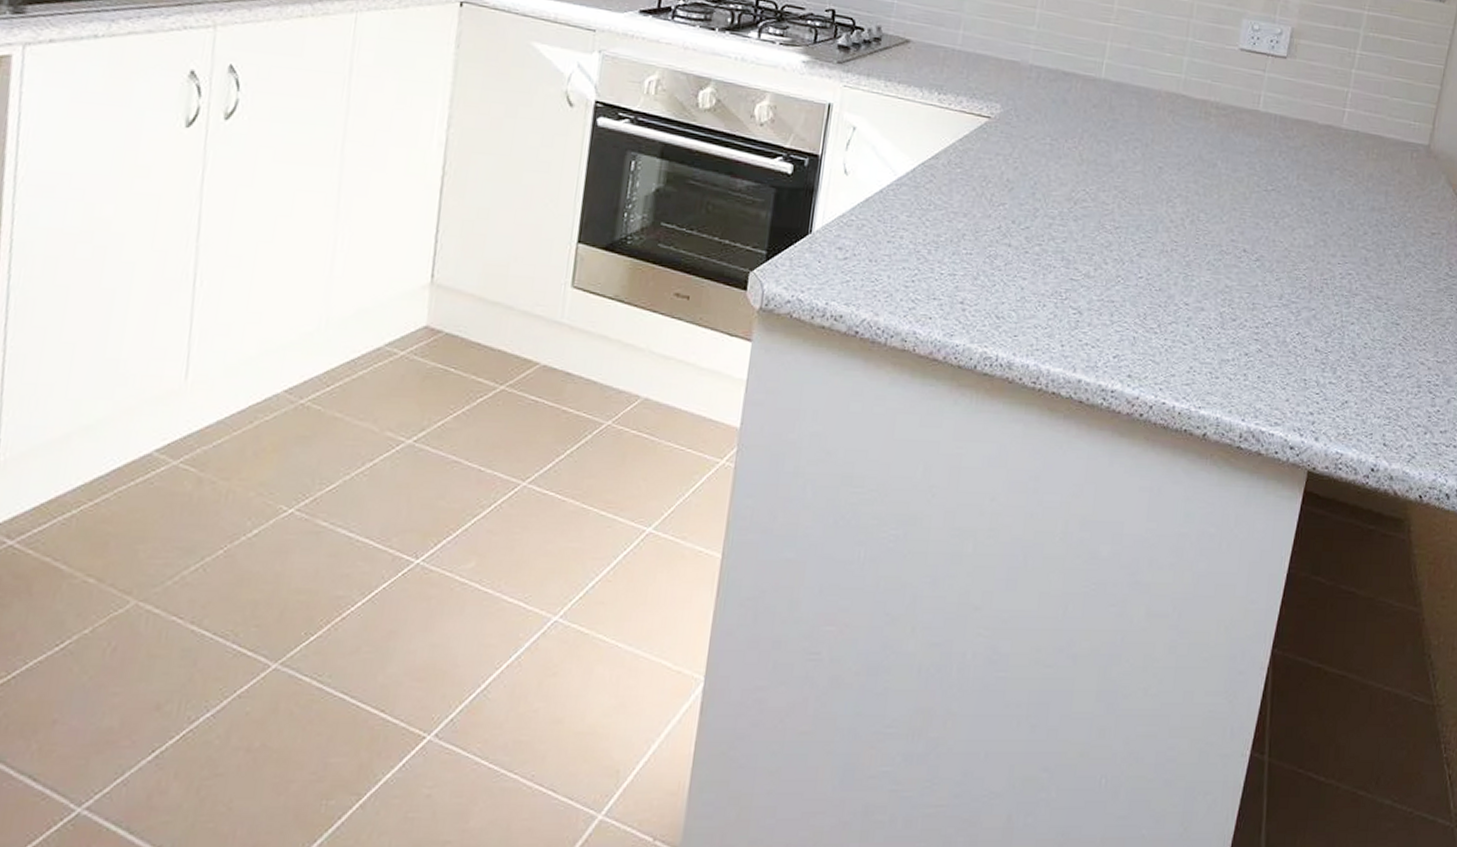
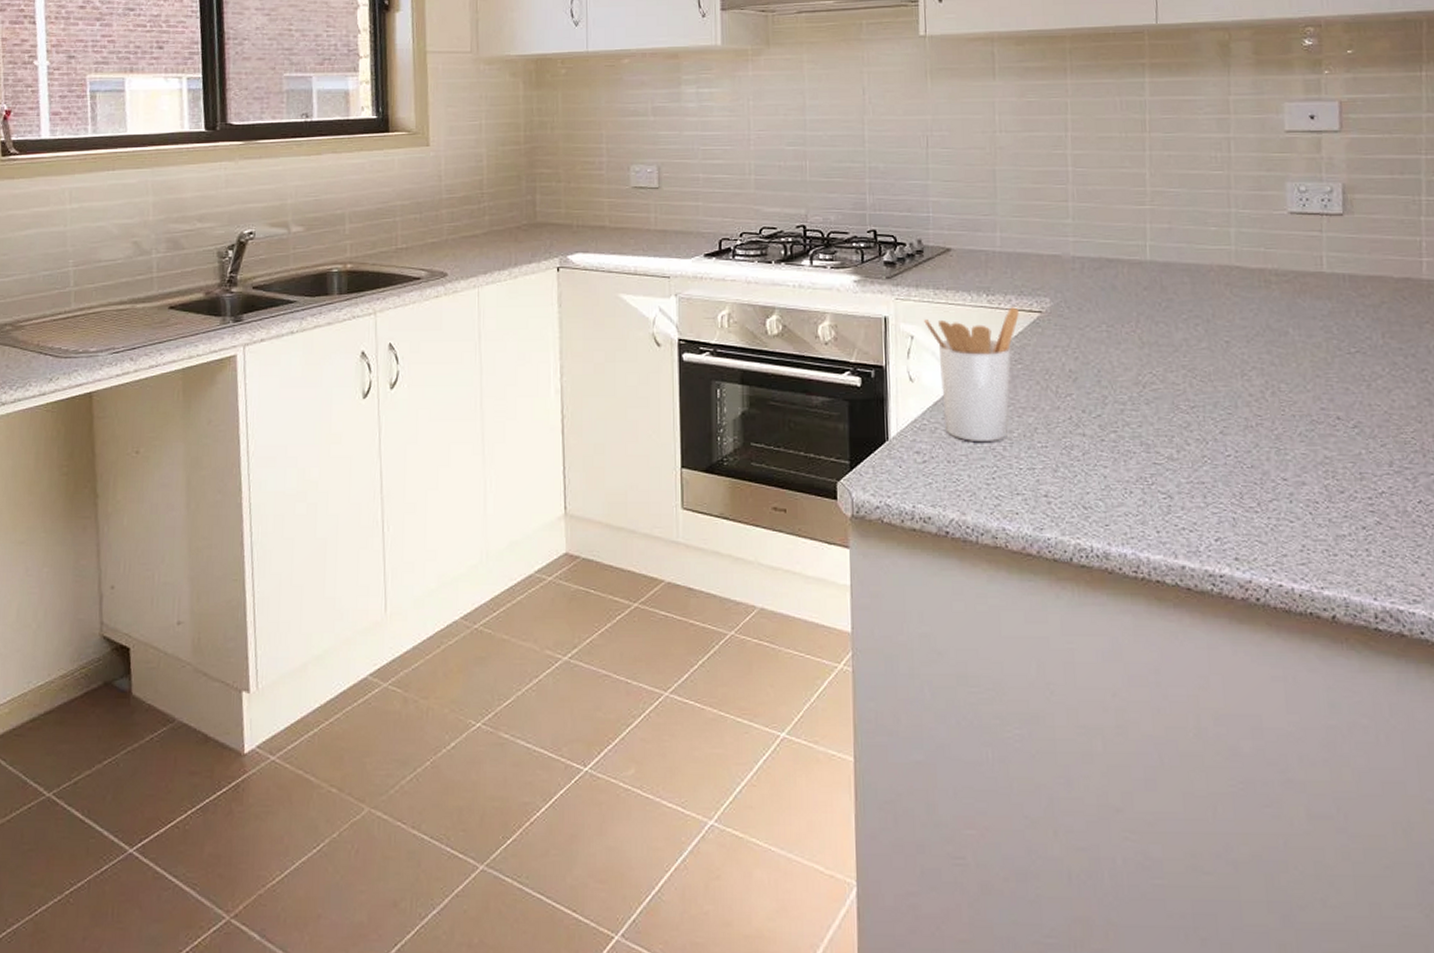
utensil holder: none [869,109,968,245] -> present [924,307,1019,443]

